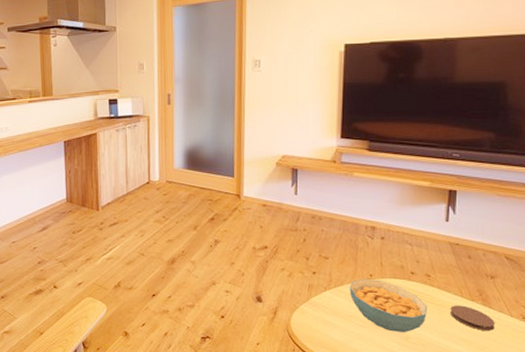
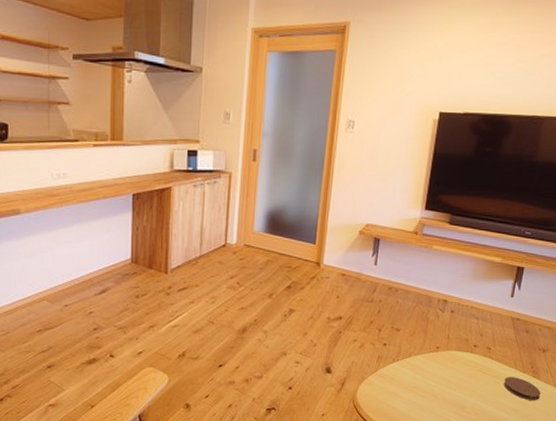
cereal bowl: present [349,278,427,333] -> none [415,350,485,403]

